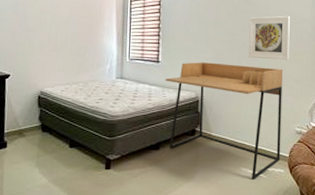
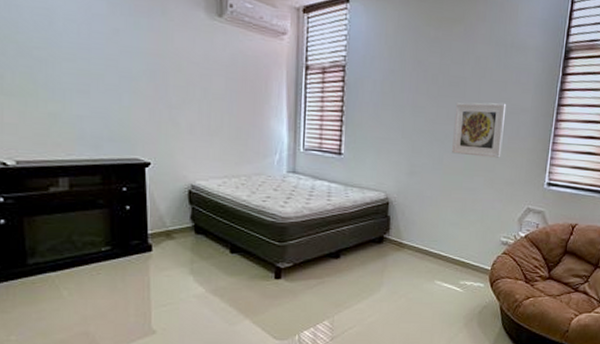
desk: present [165,62,283,179] -> none [348,156,492,294]

